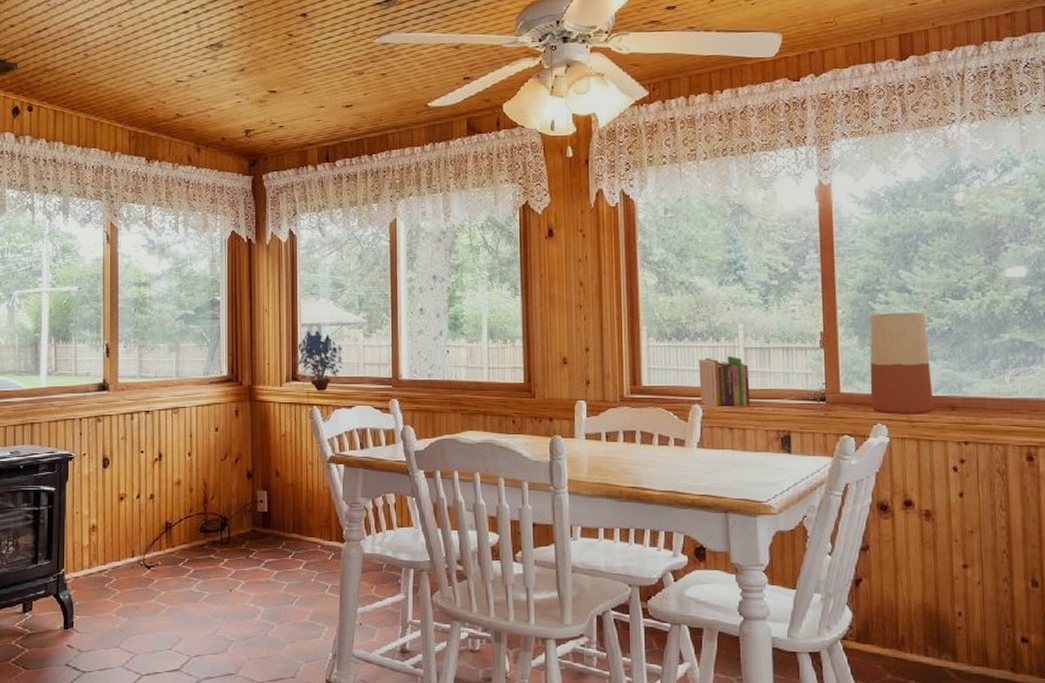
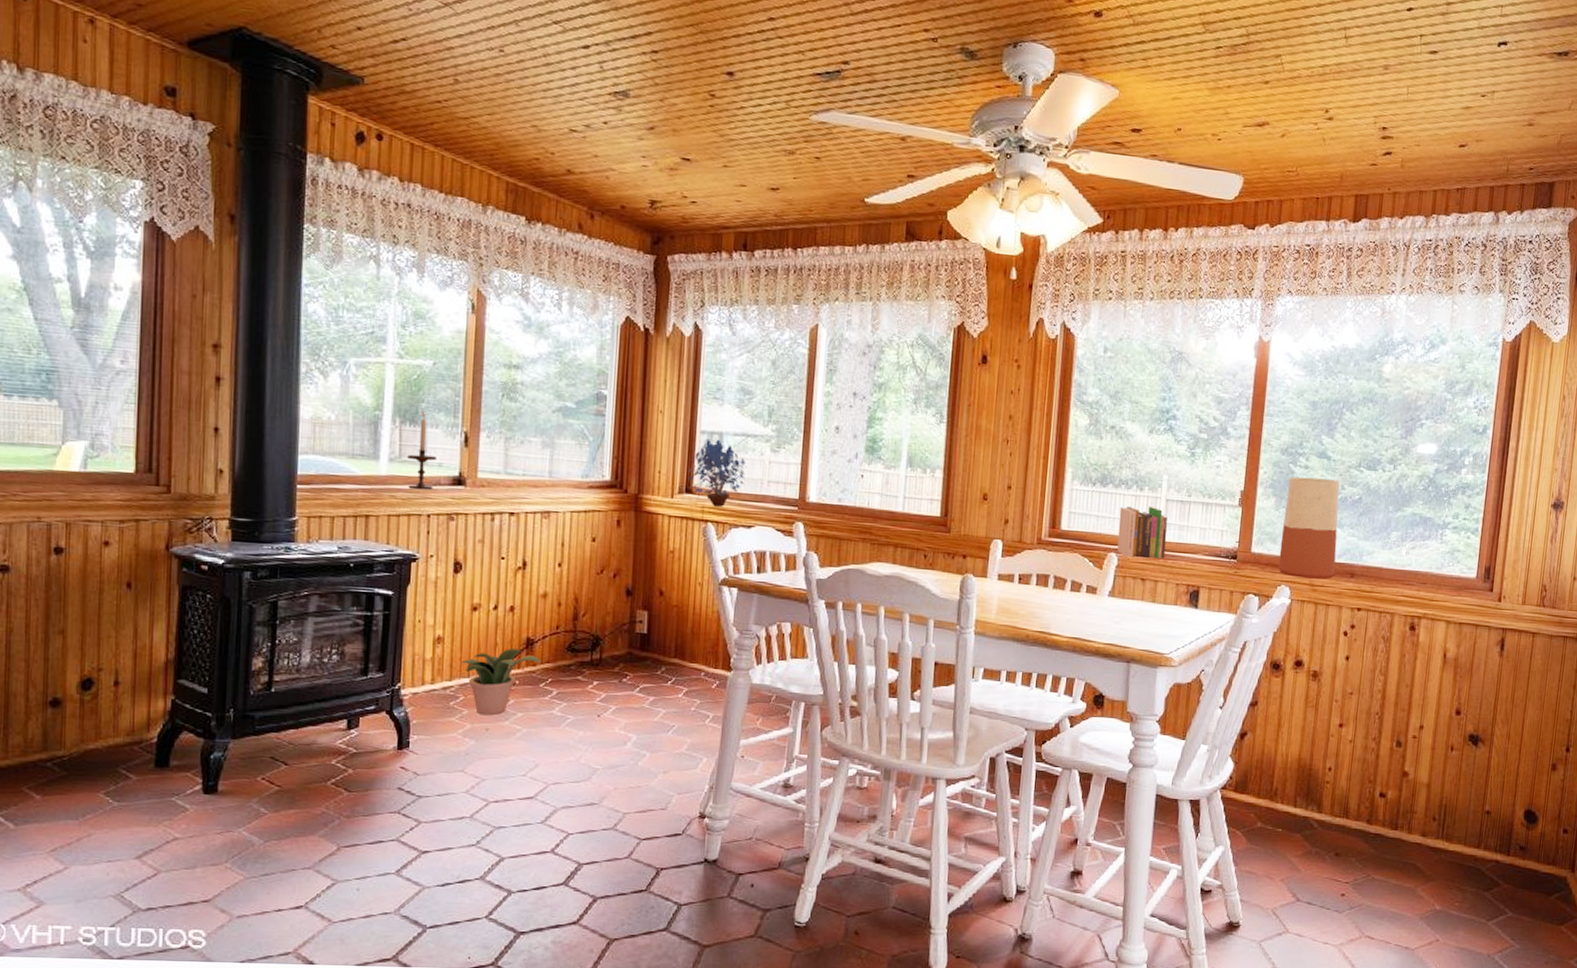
candlestick: none [62,329,85,397] -> present [408,410,436,491]
potted plant: none [113,533,179,595] -> present [461,648,541,716]

